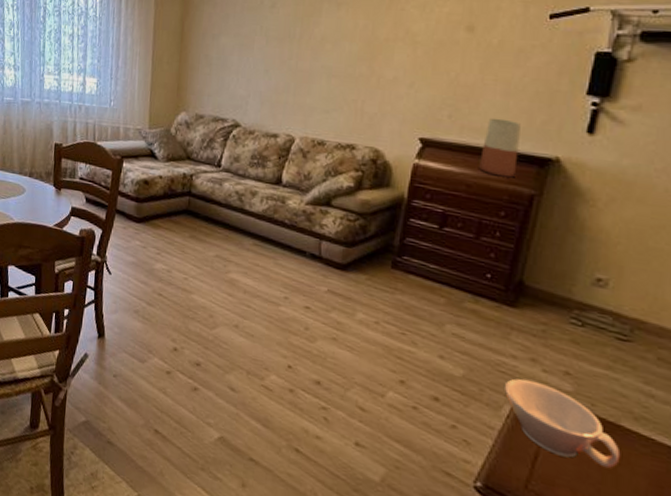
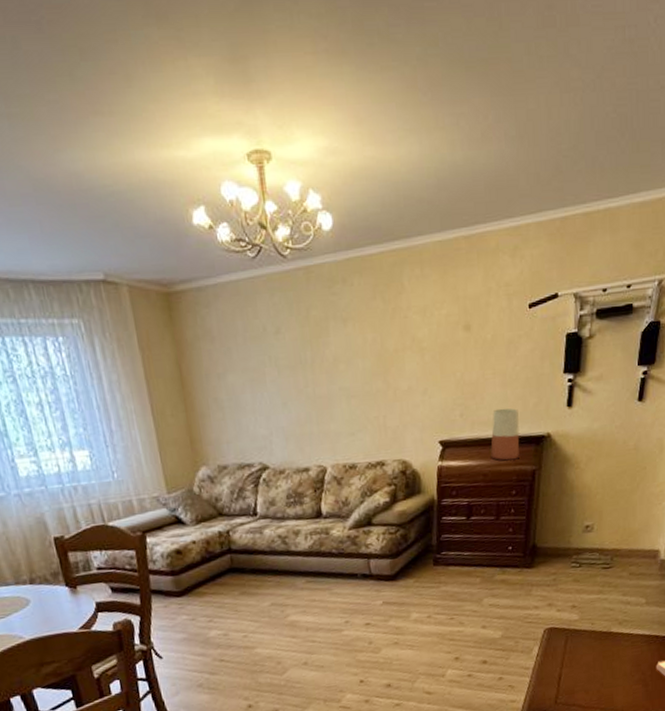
cup: present [503,378,621,469] -> none [532,620,613,671]

